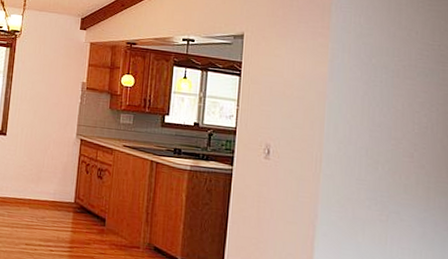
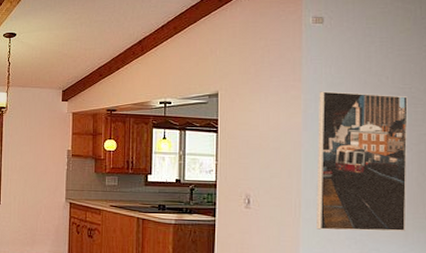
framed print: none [337,41,436,195] -> present [317,91,408,232]

